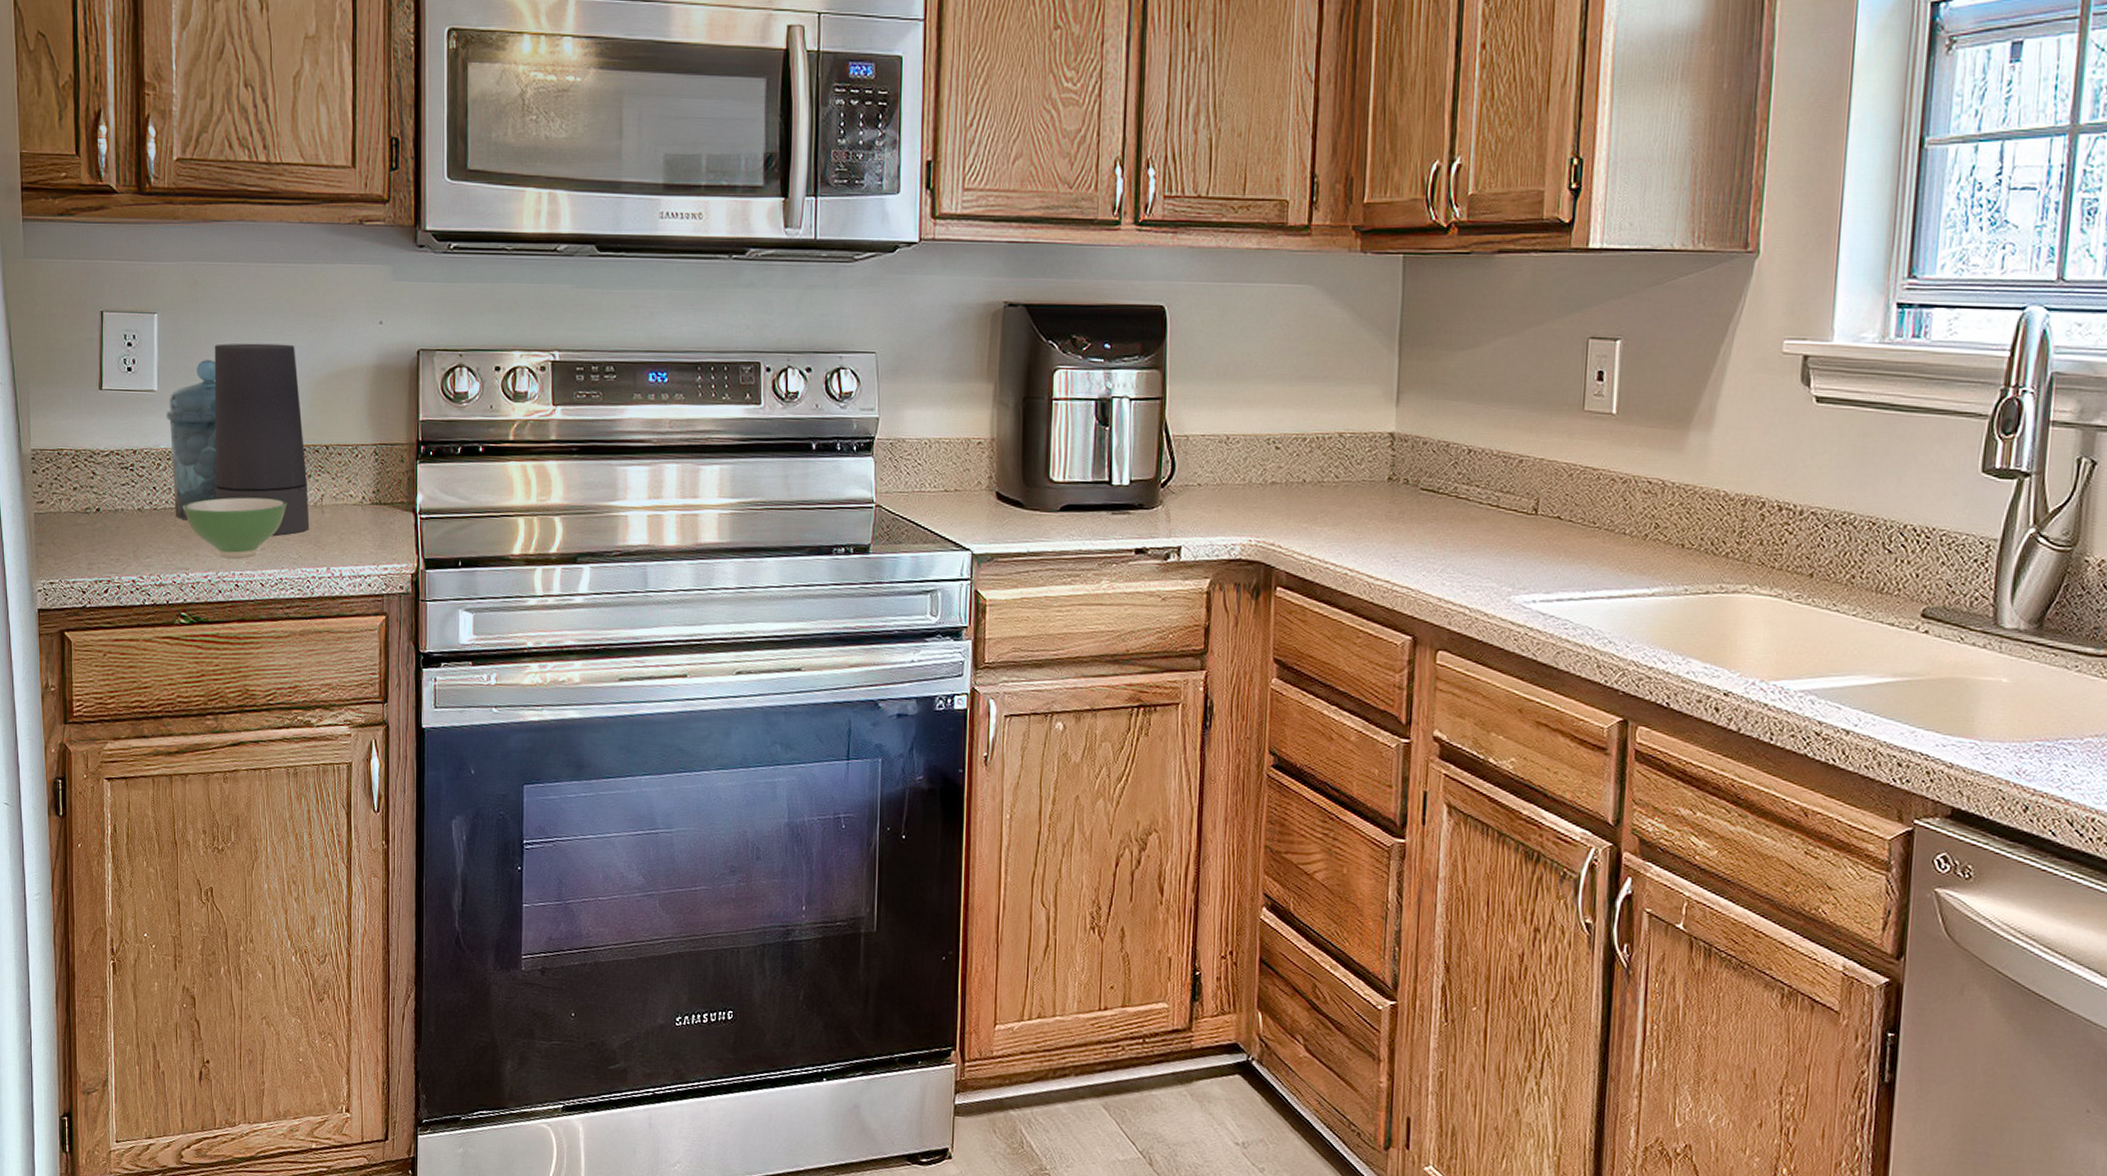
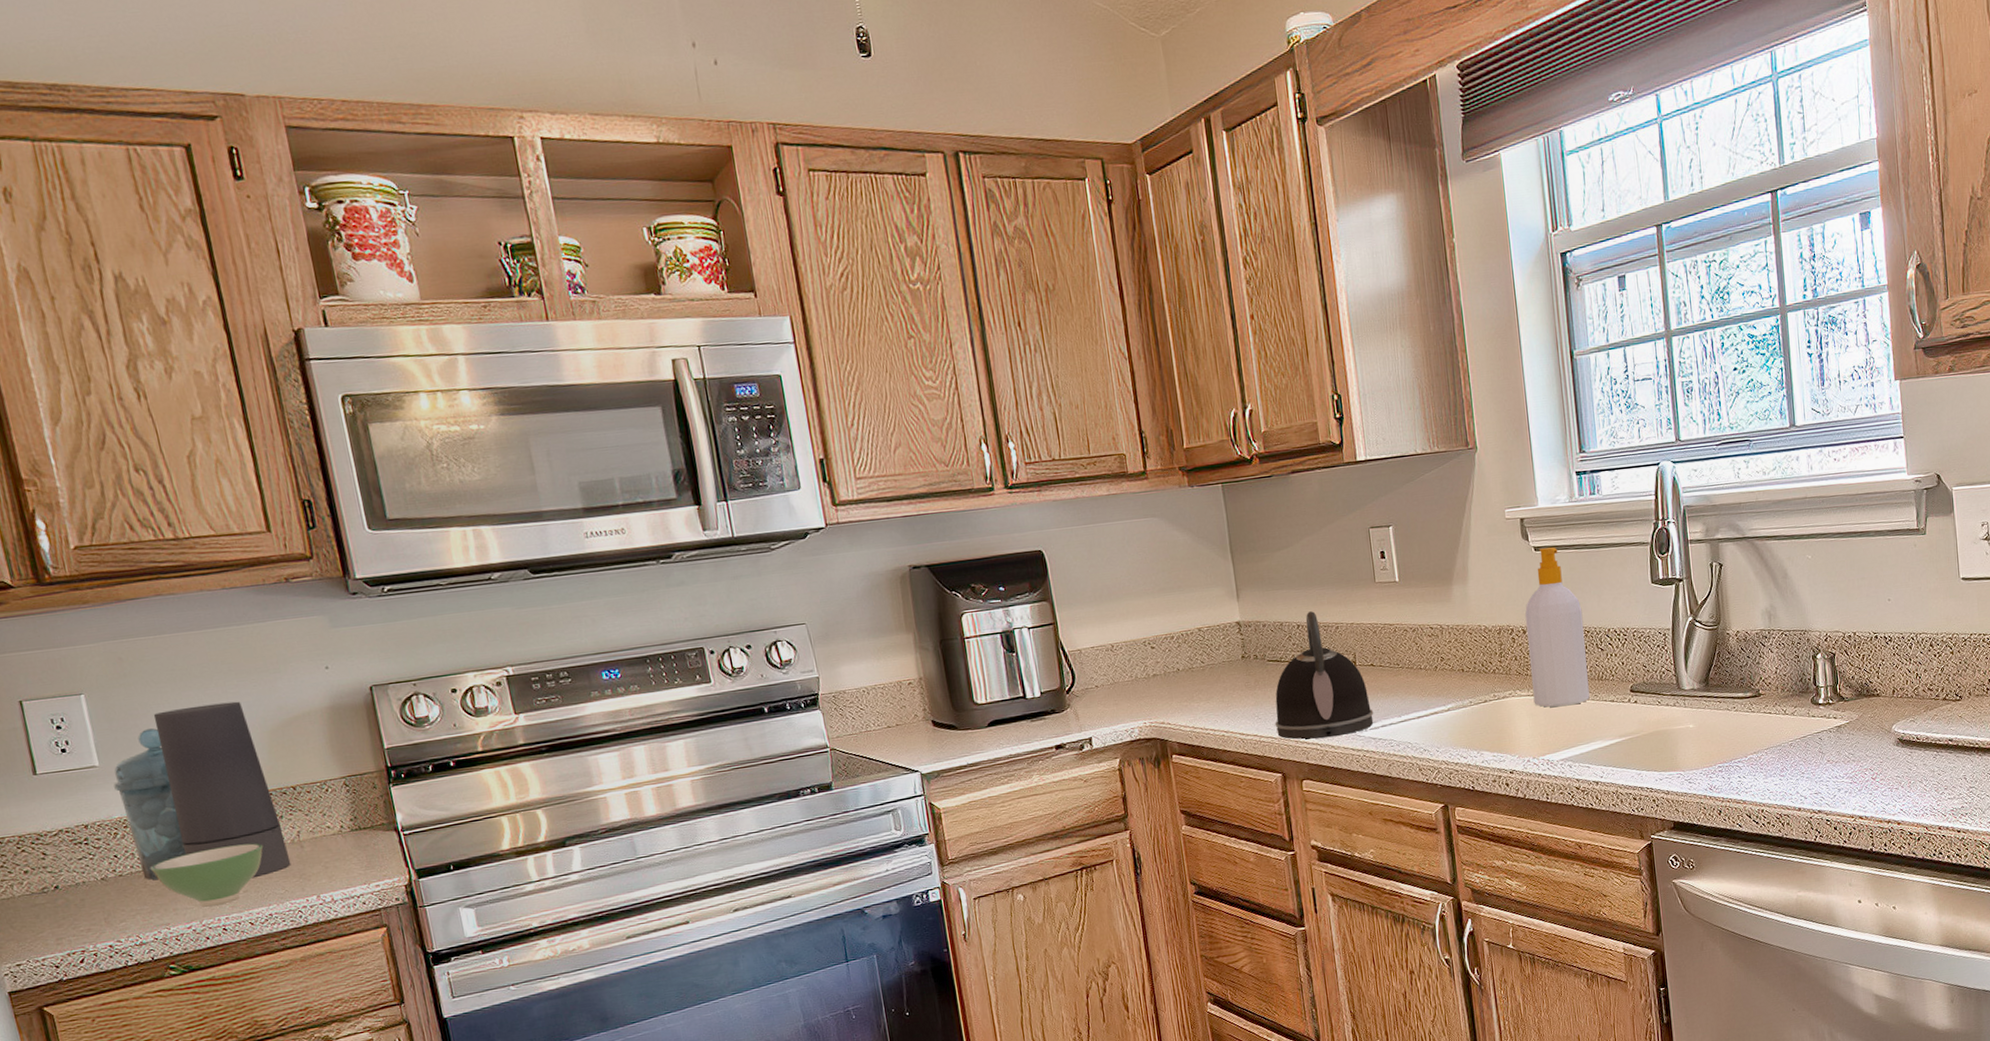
kettle: none [1415,435,1550,602] -> present [1275,611,1374,740]
soap bottle: none [1776,400,1871,620] -> present [1524,547,1590,708]

